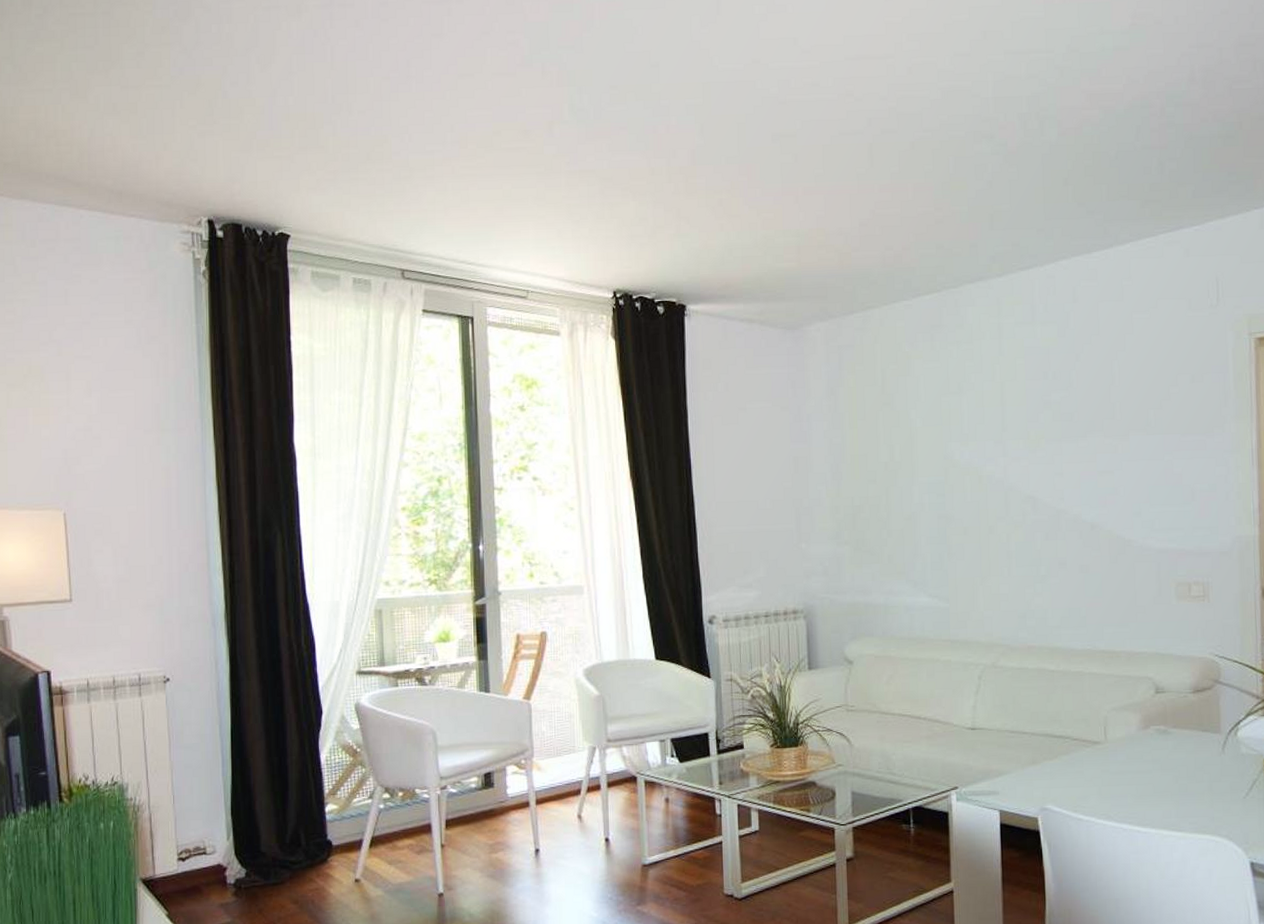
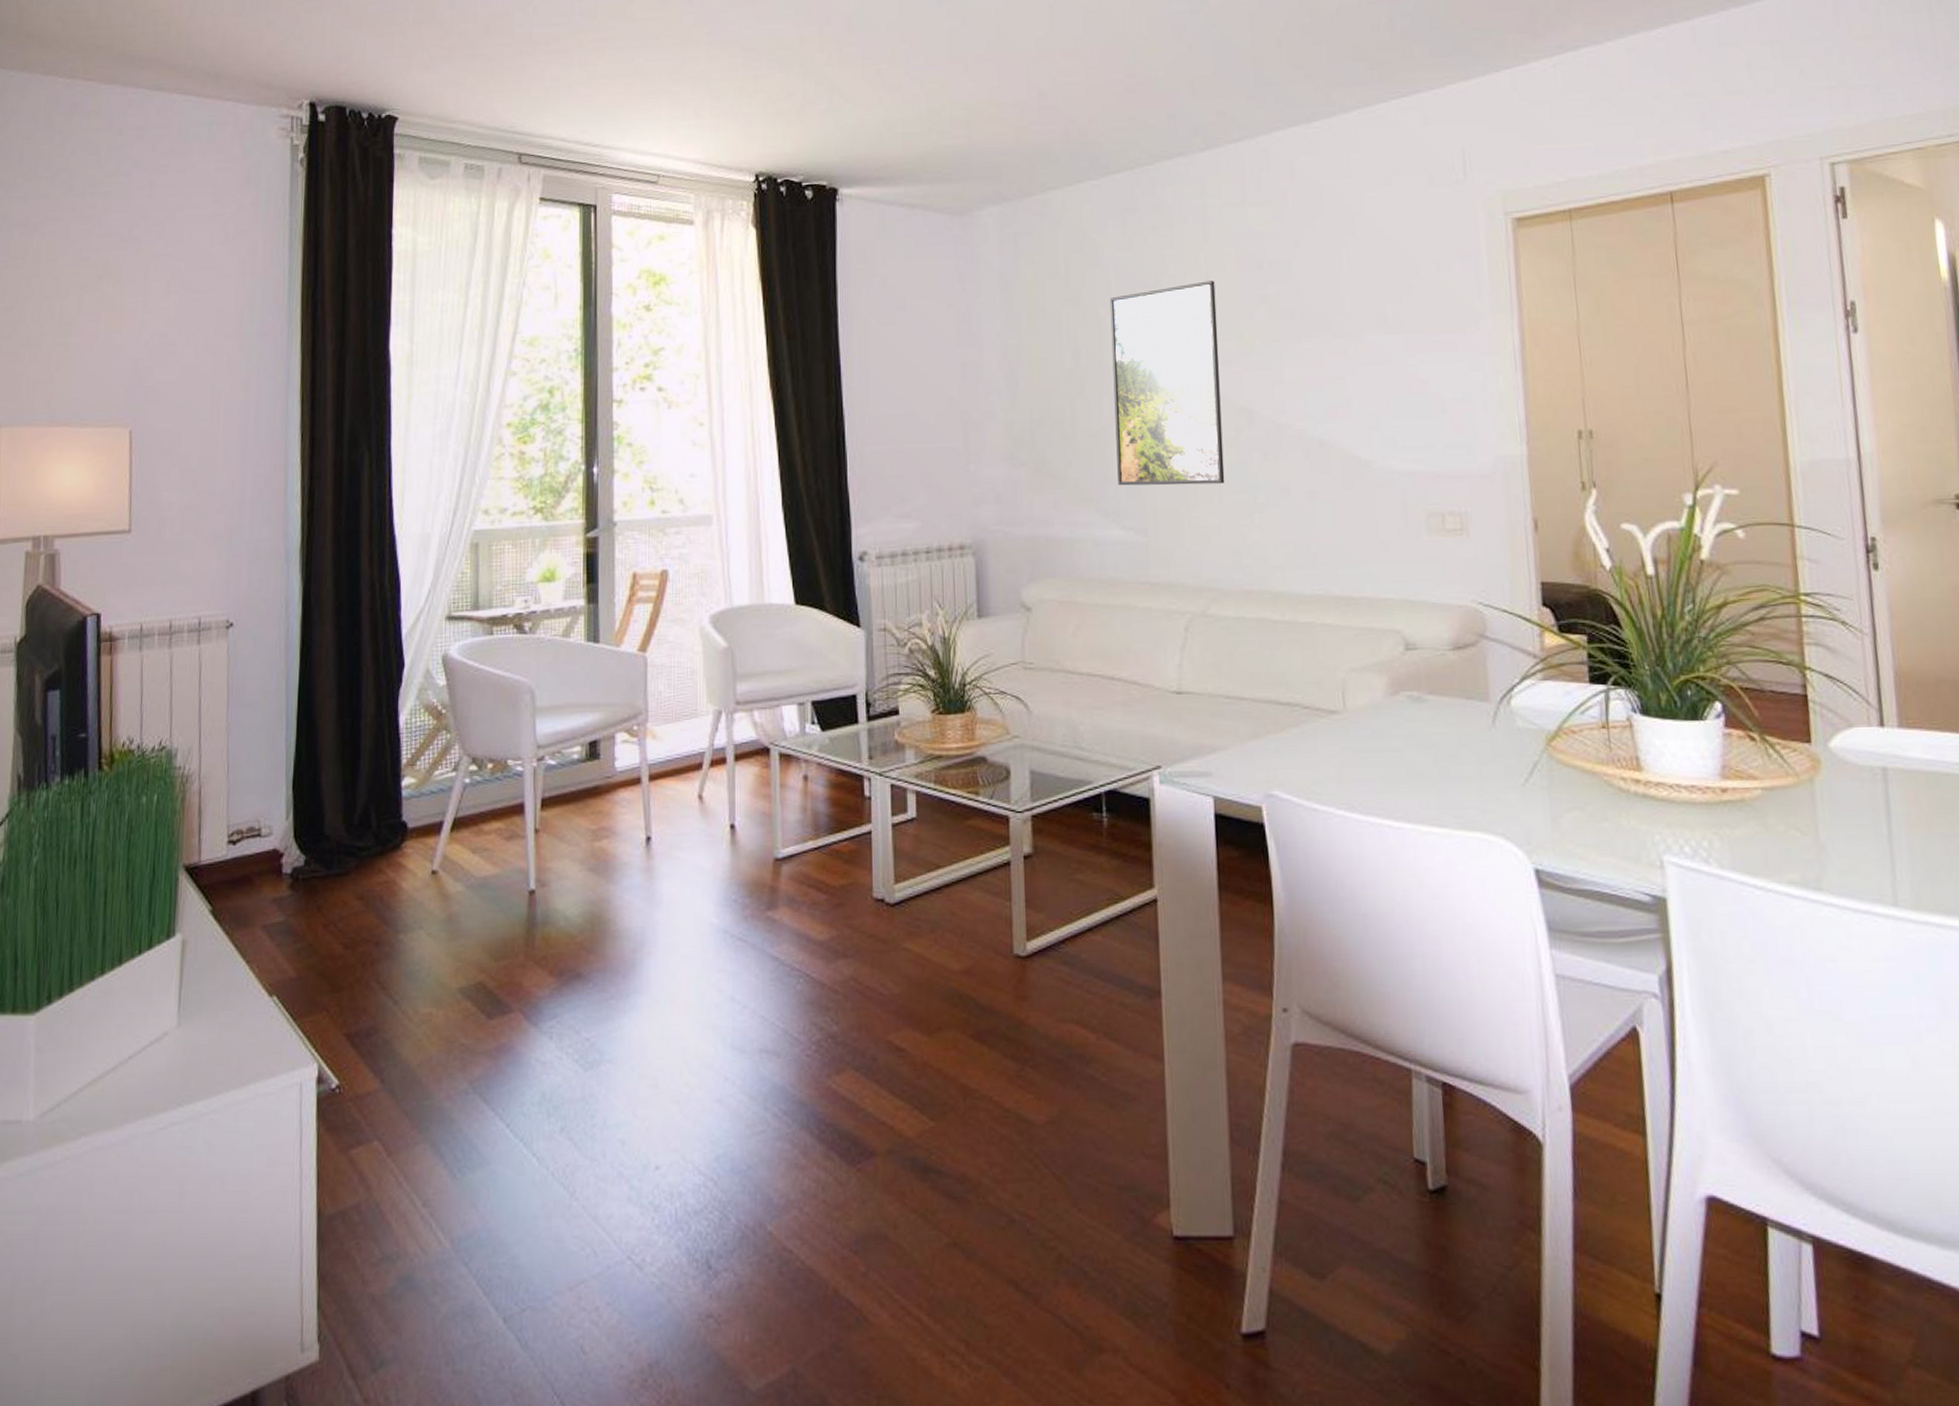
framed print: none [919,389,1013,561] -> present [1110,281,1225,486]

